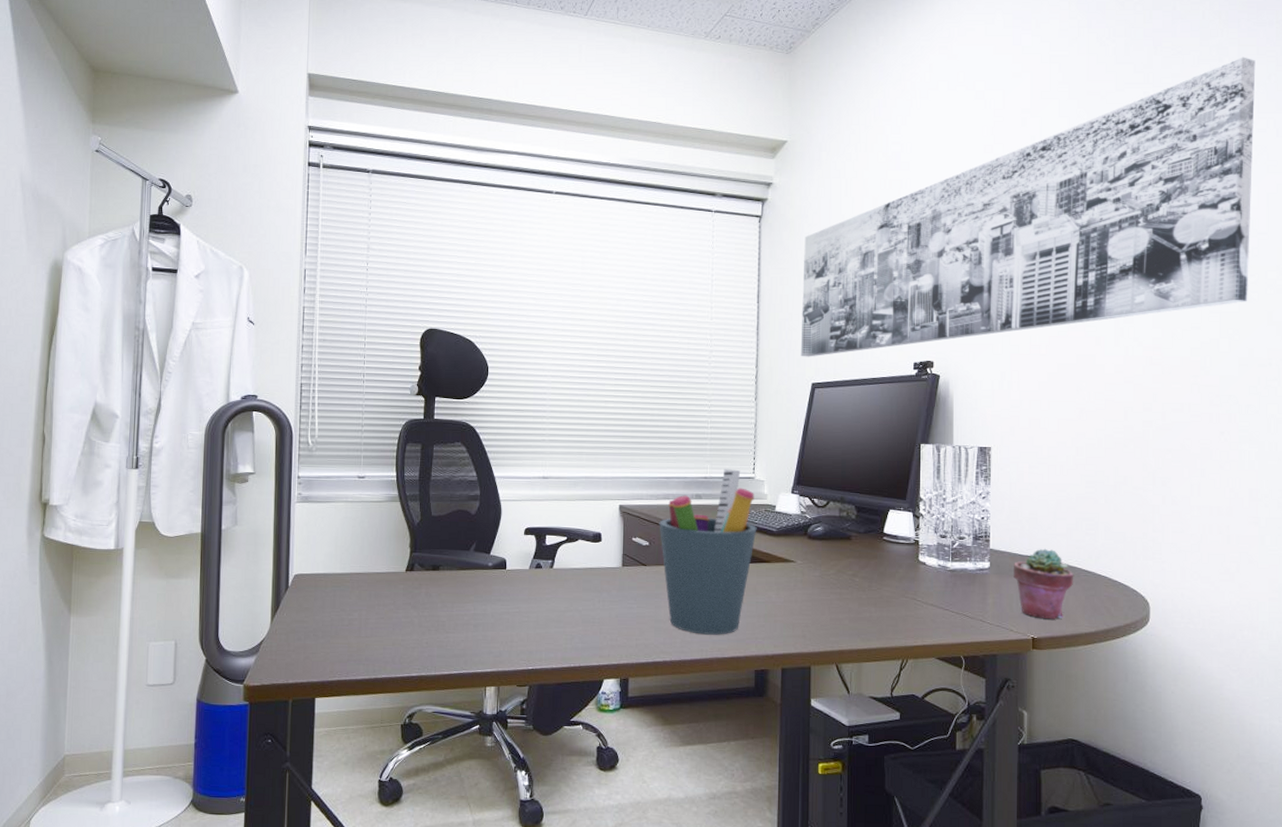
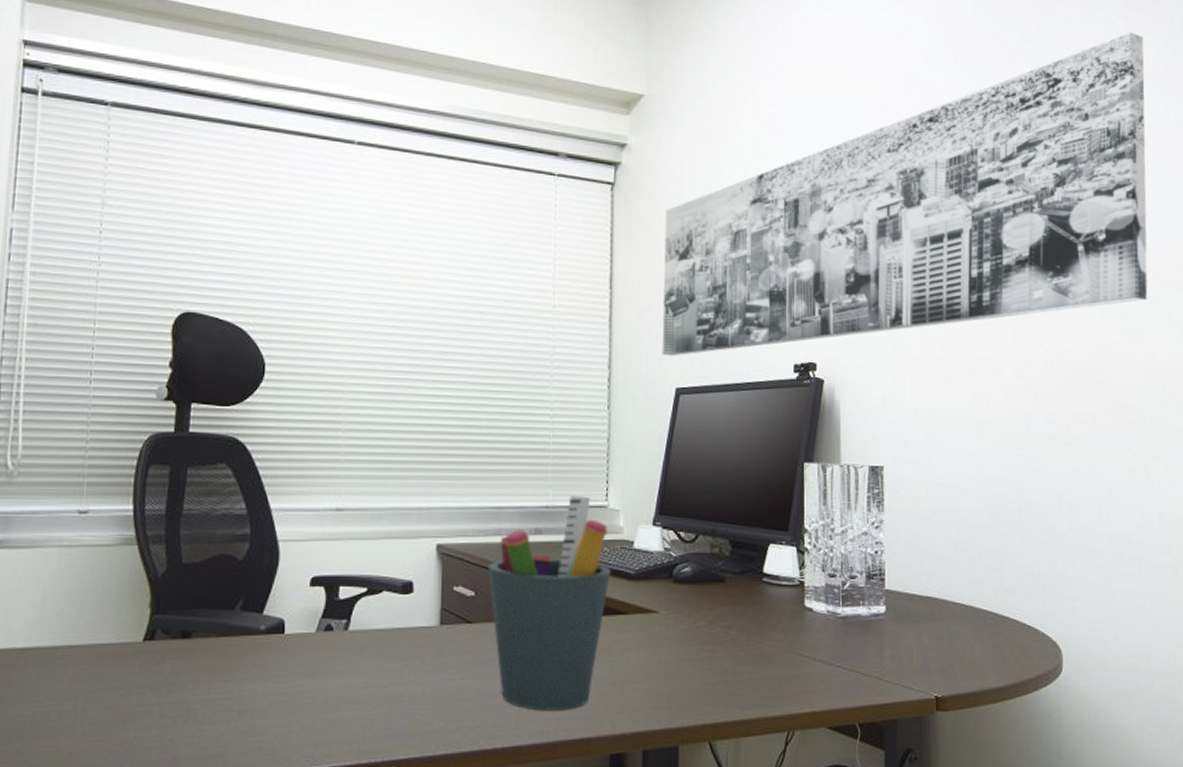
potted succulent: present [1014,548,1074,620] -> none [912,587,980,674]

